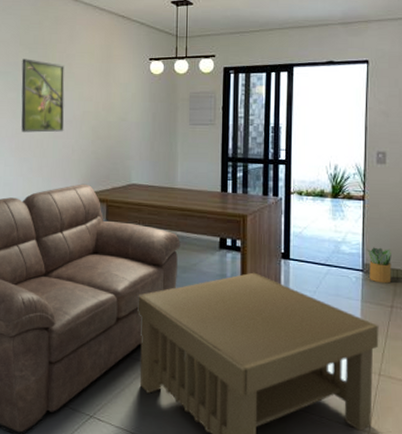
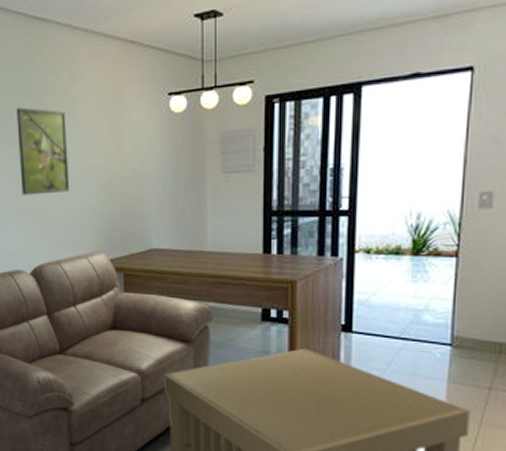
potted plant: present [367,247,393,284] -> none [458,315,495,360]

